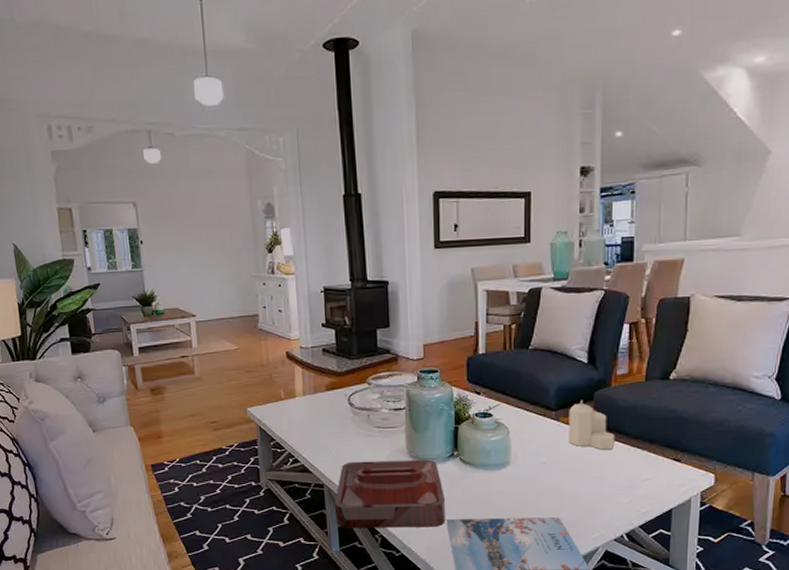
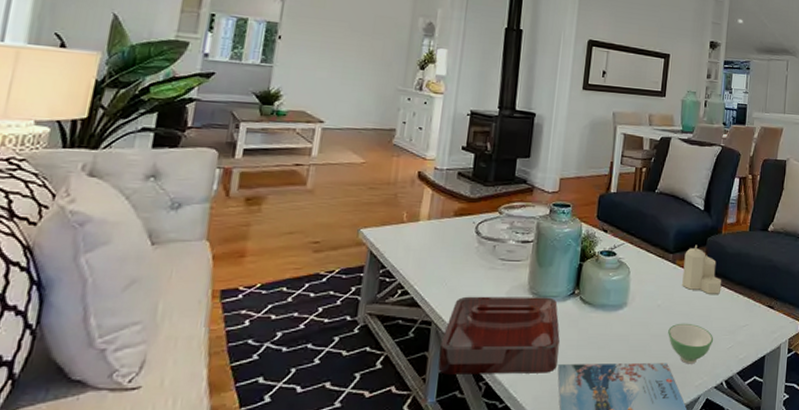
bowl: none [557,479,610,518] -> present [668,323,714,364]

